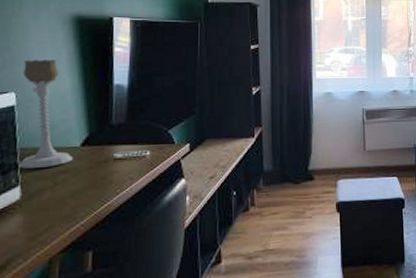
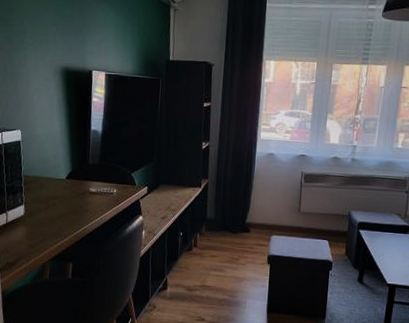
candle holder: present [18,59,73,169] -> none [23,104,60,193]

